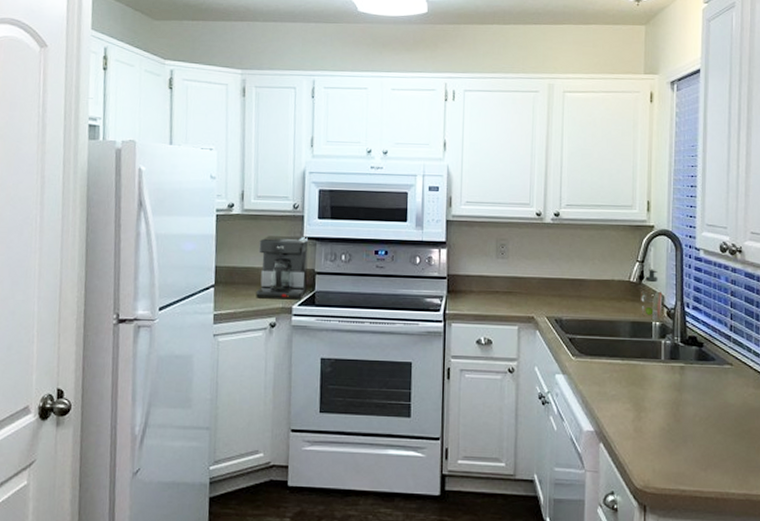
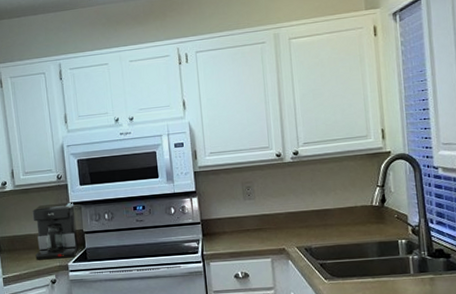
soap dispenser: present [641,268,663,324] -> none [384,191,407,241]

